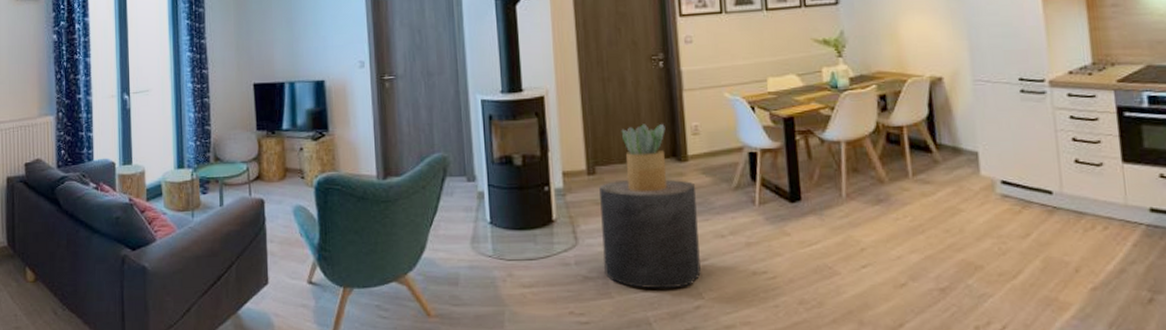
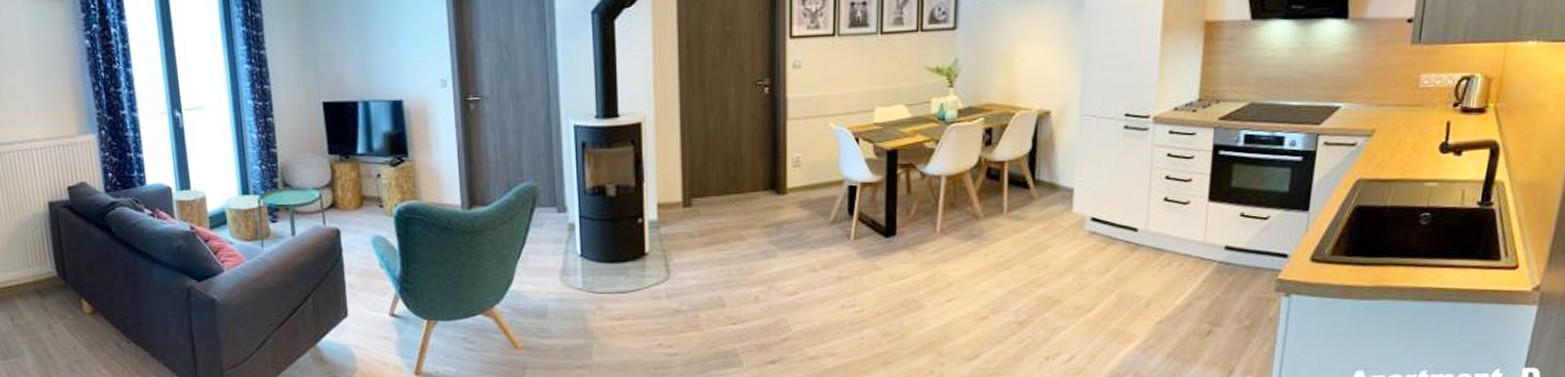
stool: present [599,179,701,289] -> none [694,212,791,322]
potted plant: present [621,123,667,192] -> none [720,154,766,226]

